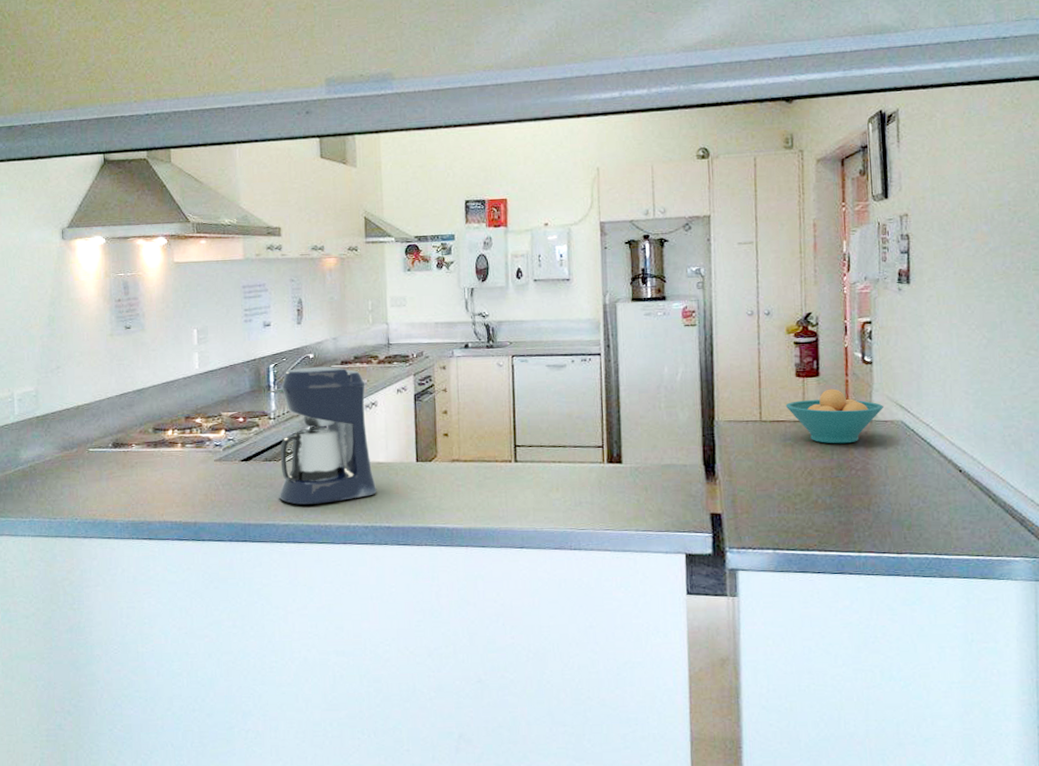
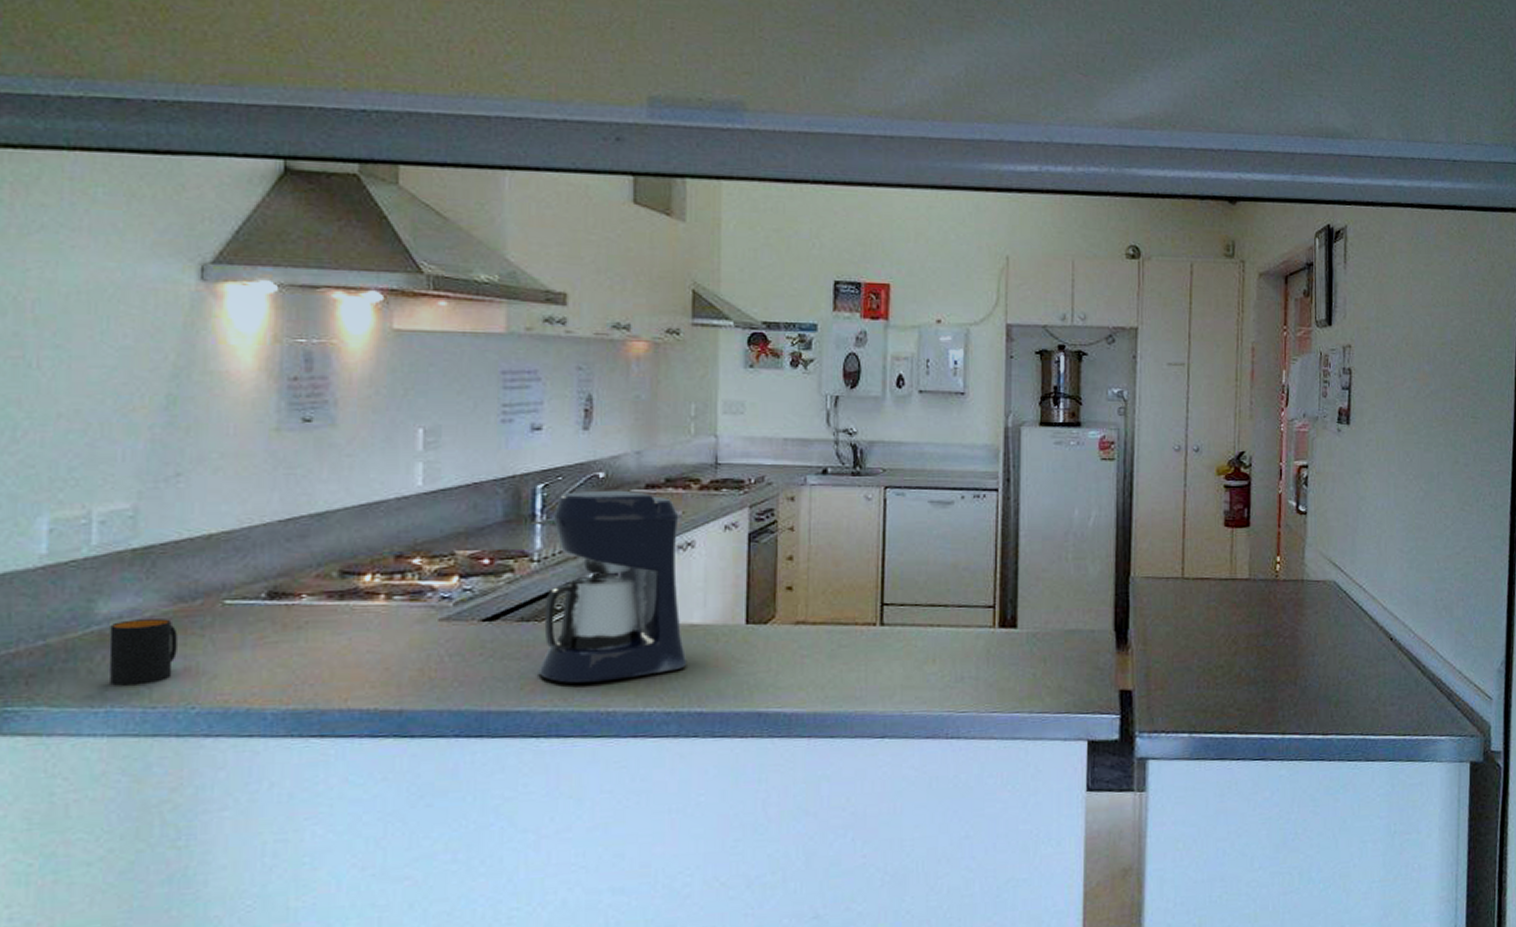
mug: none [28,461,65,504] -> present [109,619,178,686]
fruit bowl: present [785,388,883,444] -> none [1211,541,1316,607]

